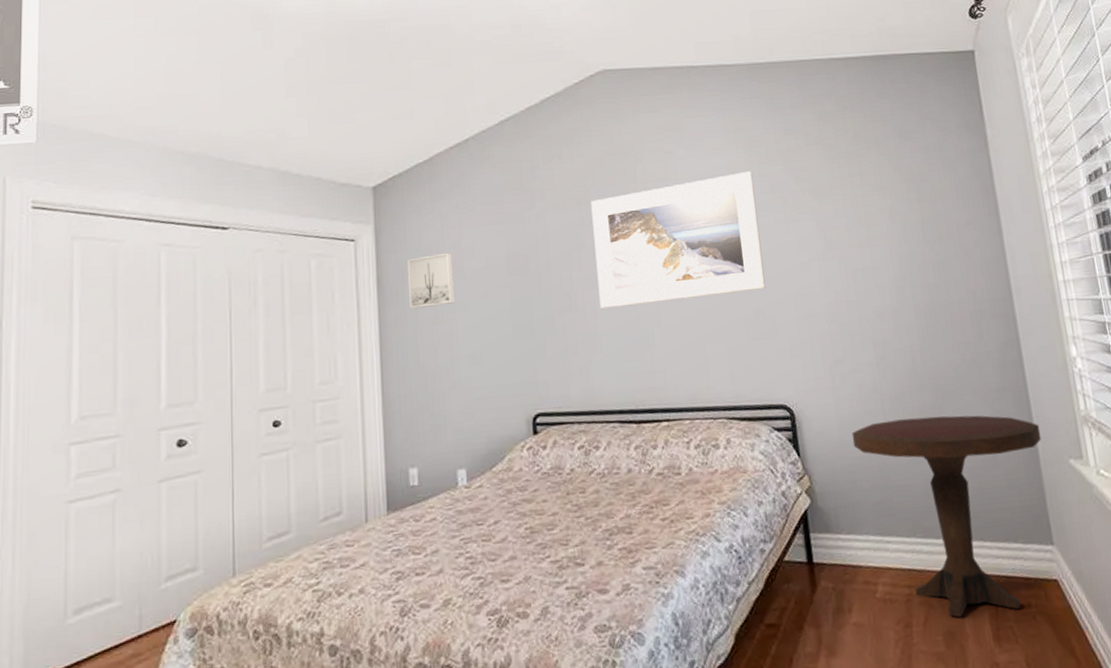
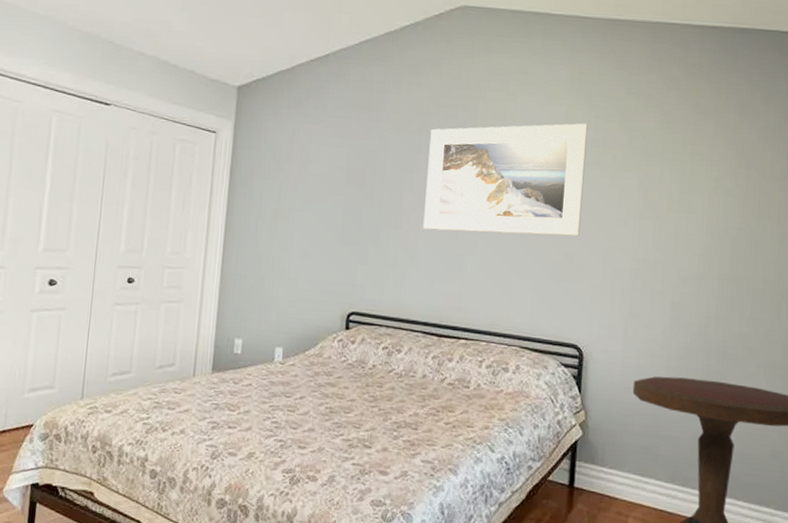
wall art: present [408,252,455,310] -> none [255,156,299,203]

